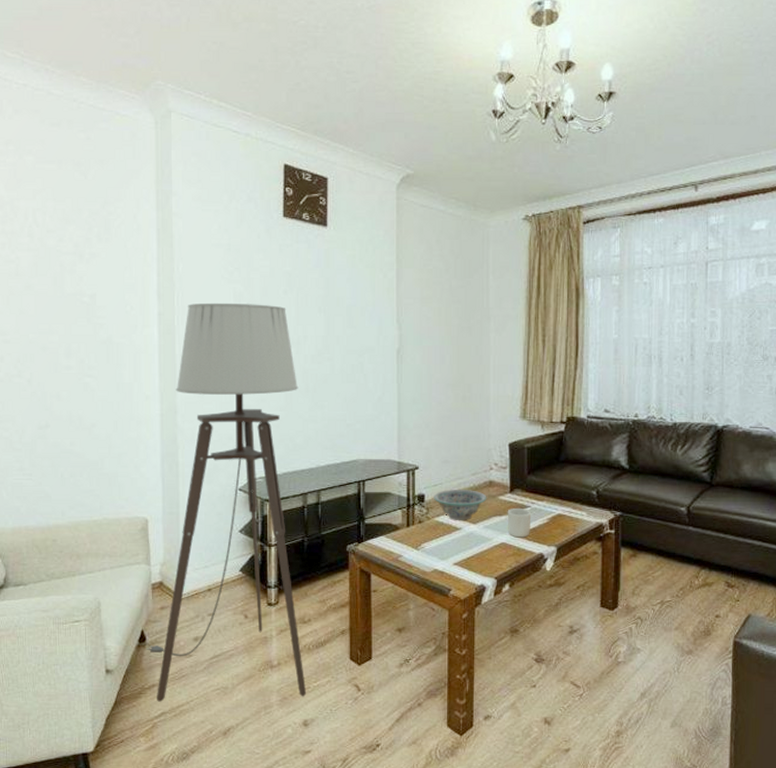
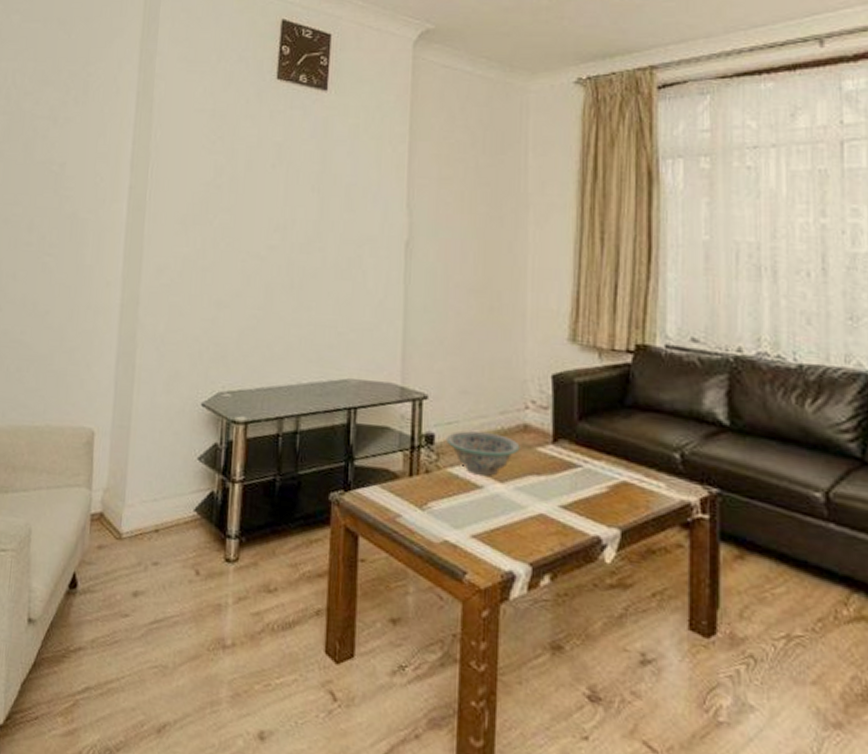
floor lamp: present [146,302,307,702] -> none [76,176,282,697]
mug: present [507,509,532,538] -> none [548,466,584,511]

